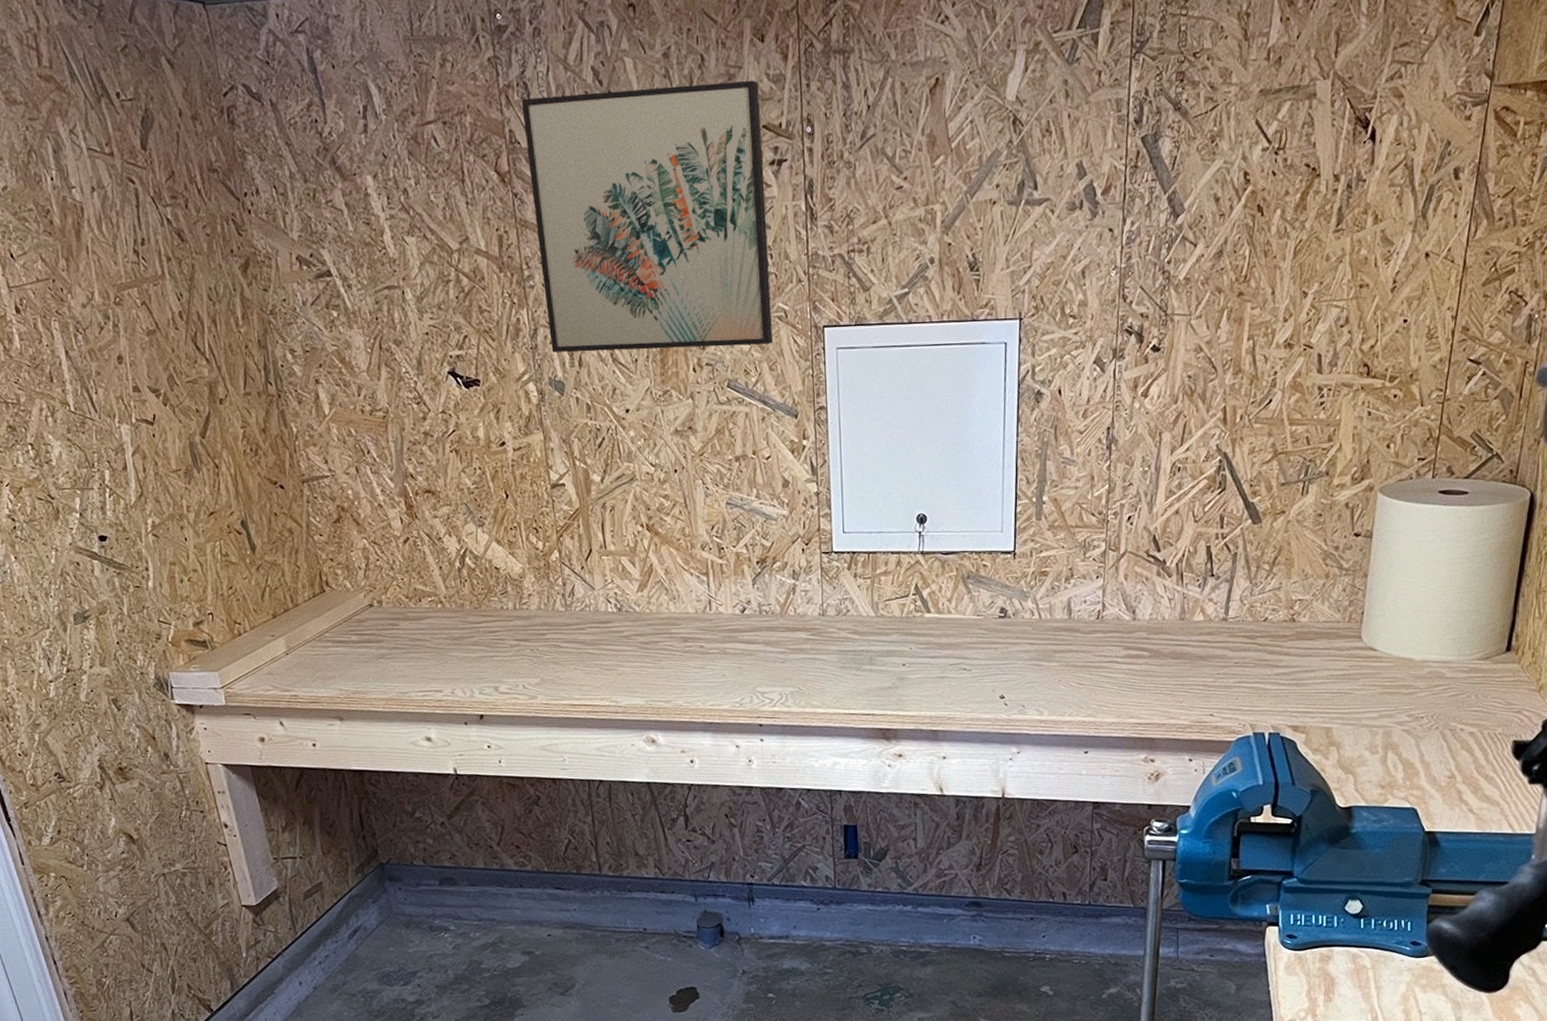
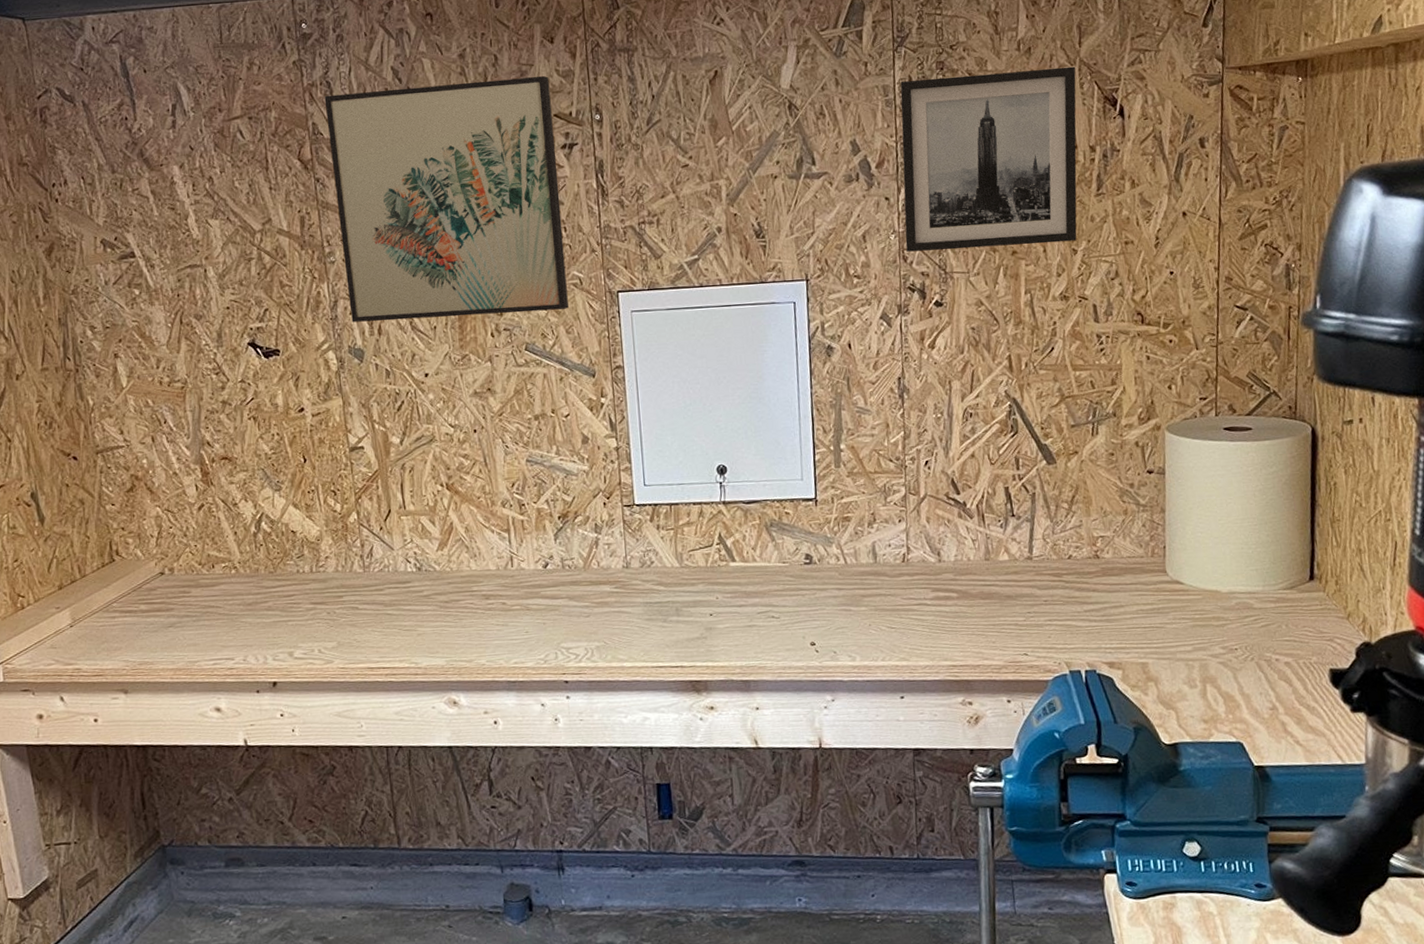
wall art: none [1127,80,1329,291] -> present [900,66,1077,252]

